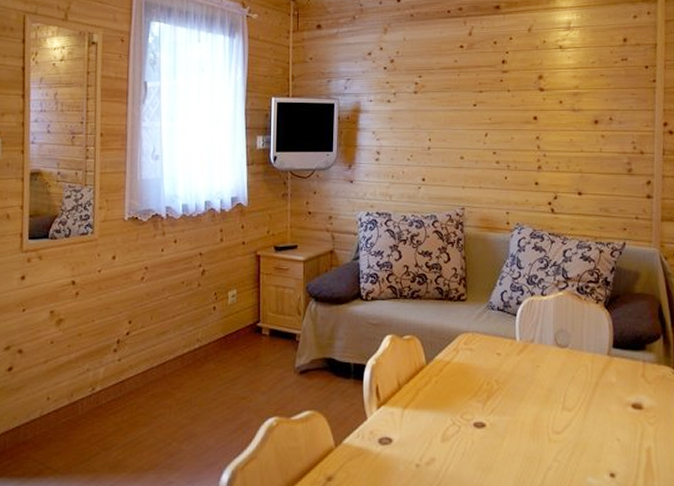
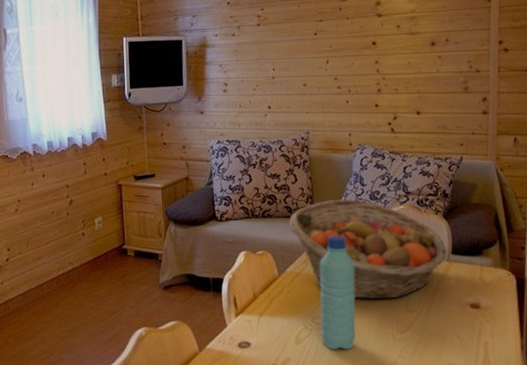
fruit basket: none [439,281,608,395] -> present [289,198,447,300]
water bottle: none [470,322,509,451] -> present [319,236,356,350]

